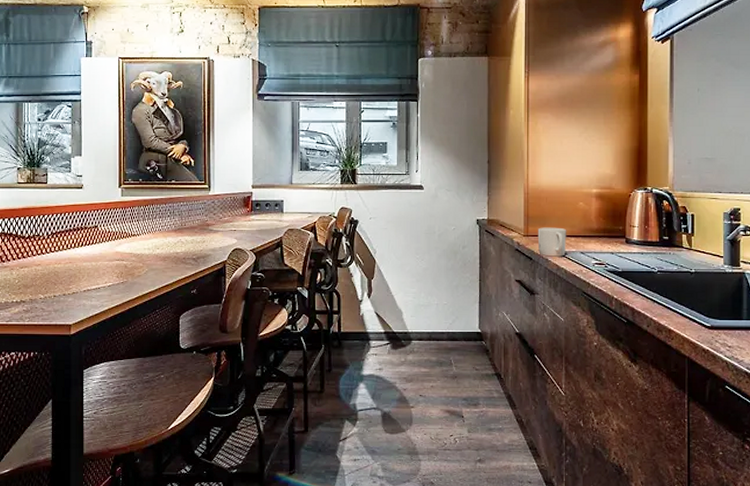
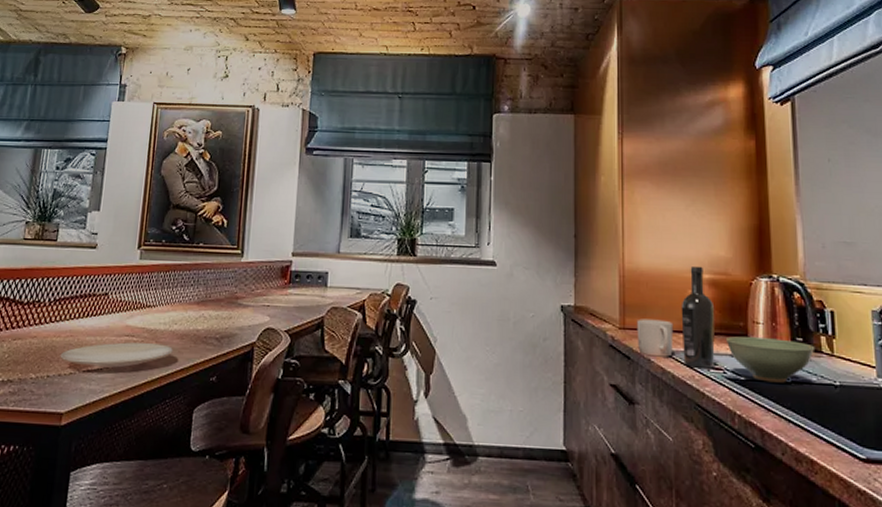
plate: none [62,266,158,287] -> present [60,342,173,368]
wine bottle: none [573,182,600,264] -> present [681,266,715,369]
bowl: none [607,238,678,272] -> present [725,336,816,383]

